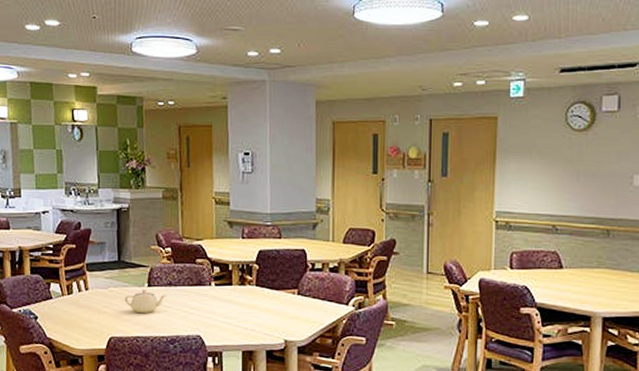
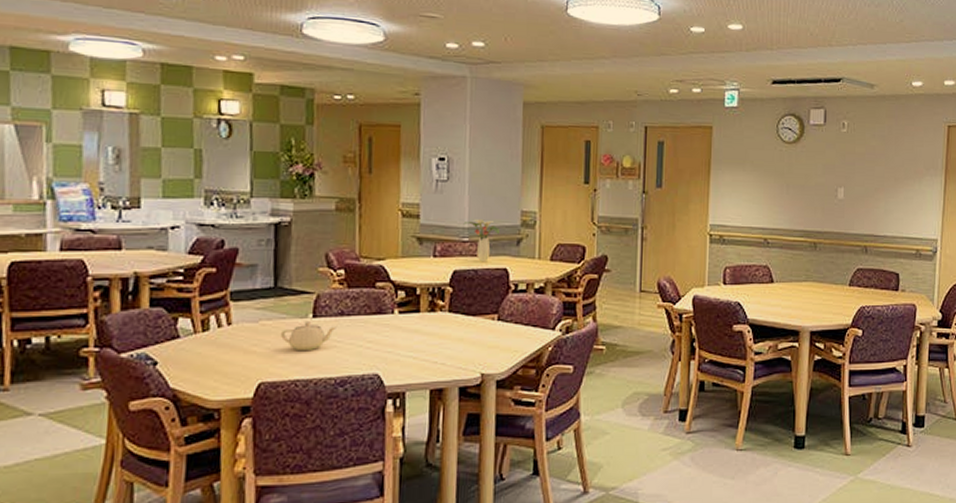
flower arrangement: none [266,206,298,244] -> present [463,219,501,262]

